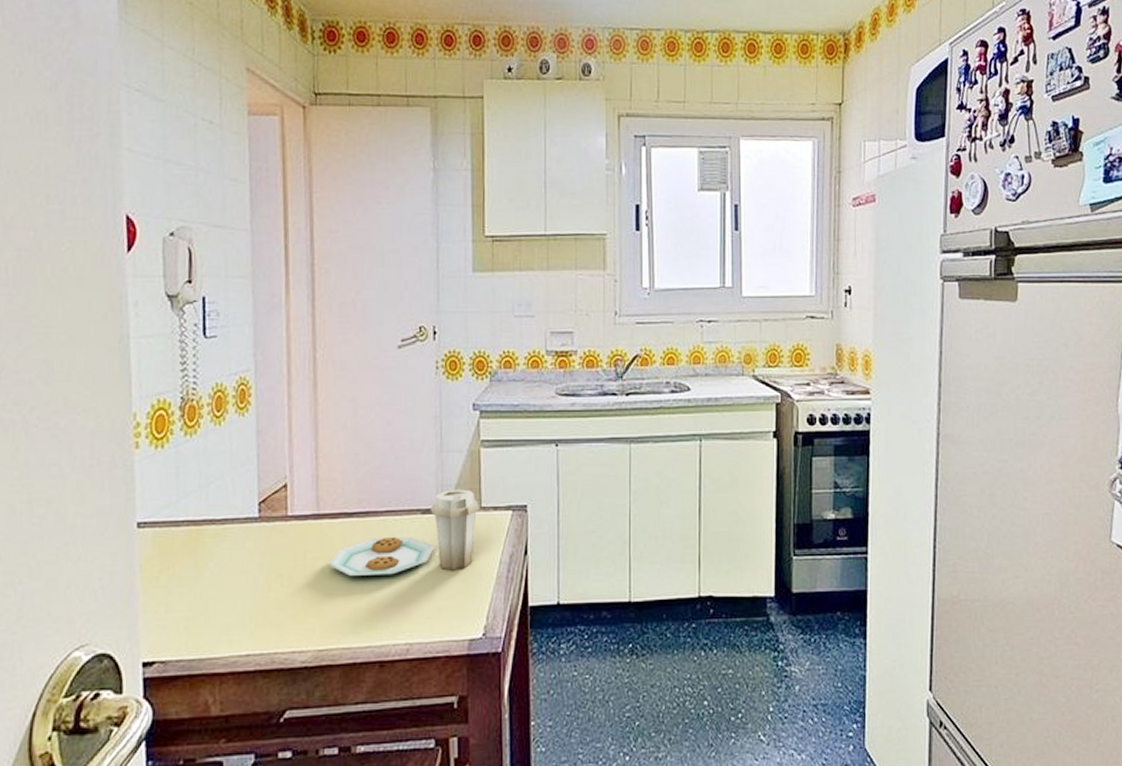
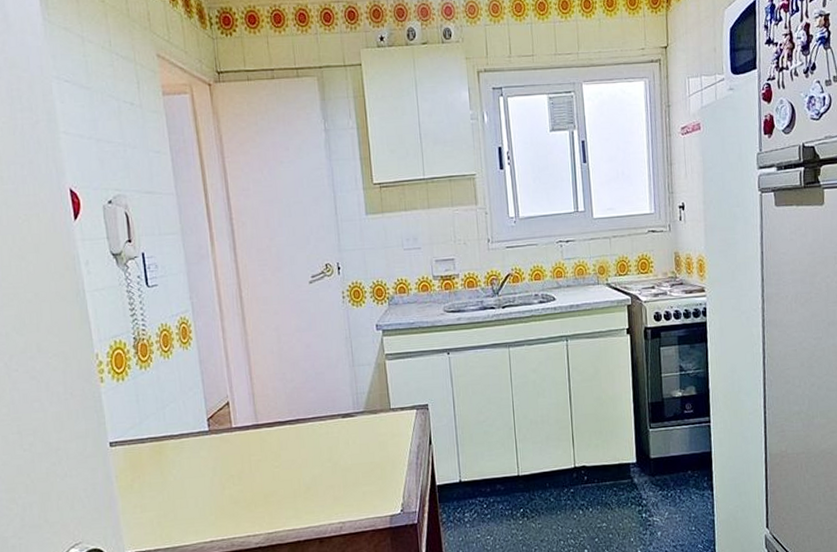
plate: present [329,489,480,576] -> none [270,395,390,472]

